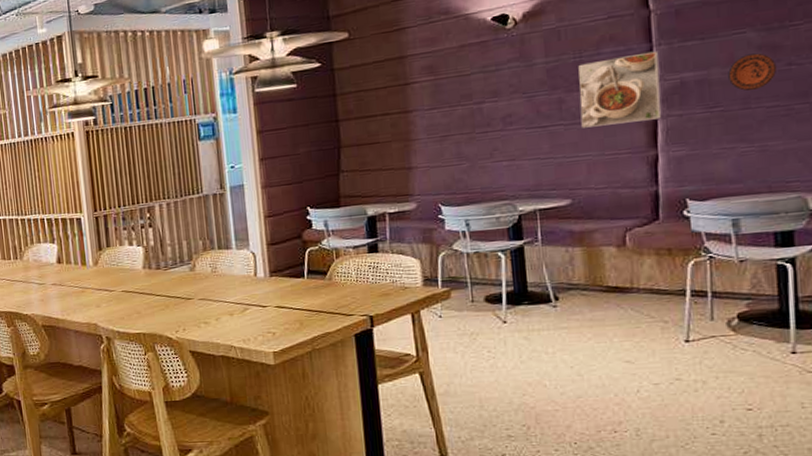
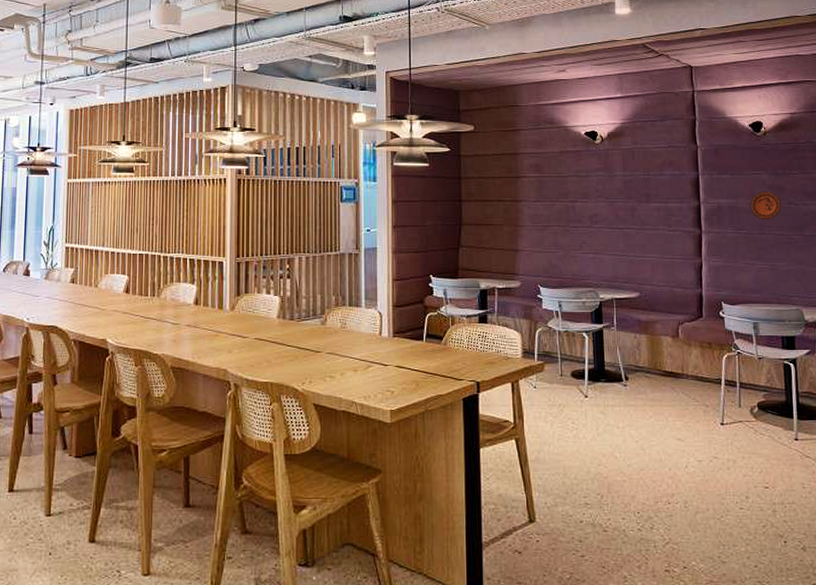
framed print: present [578,50,662,128] -> none [647,178,705,234]

